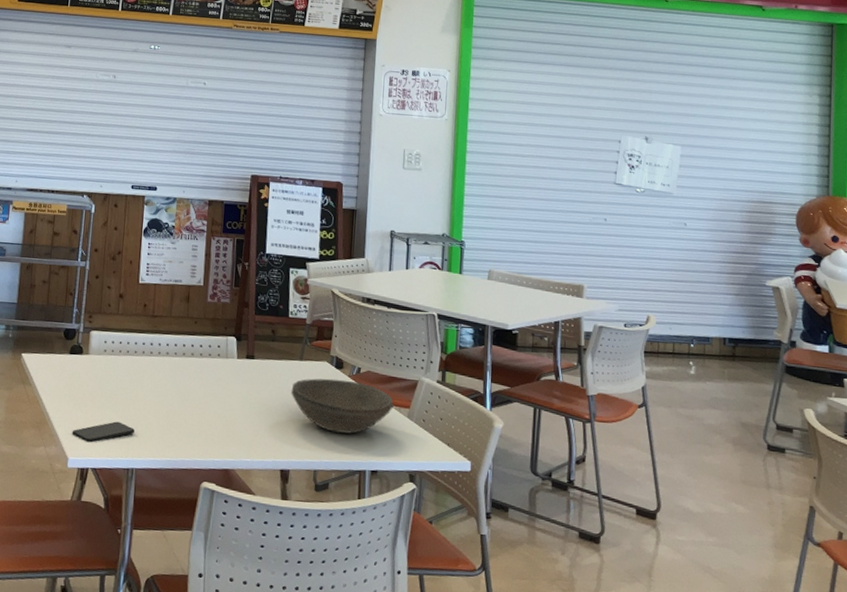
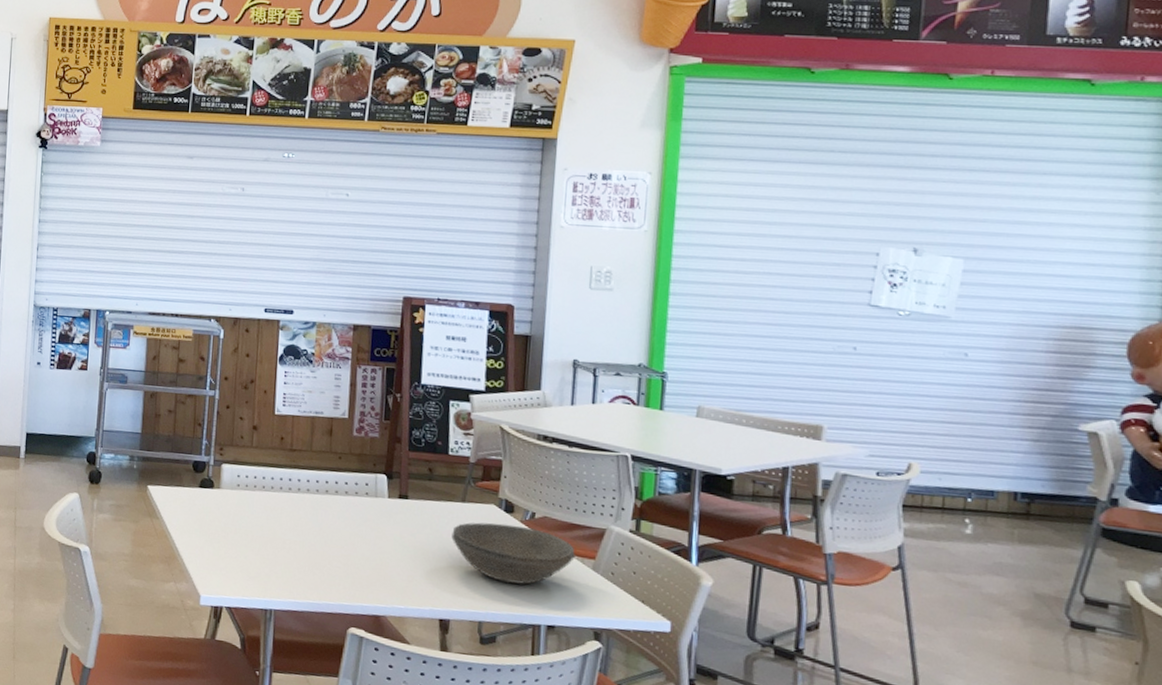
smartphone: present [72,421,135,443] -> none [203,559,272,581]

